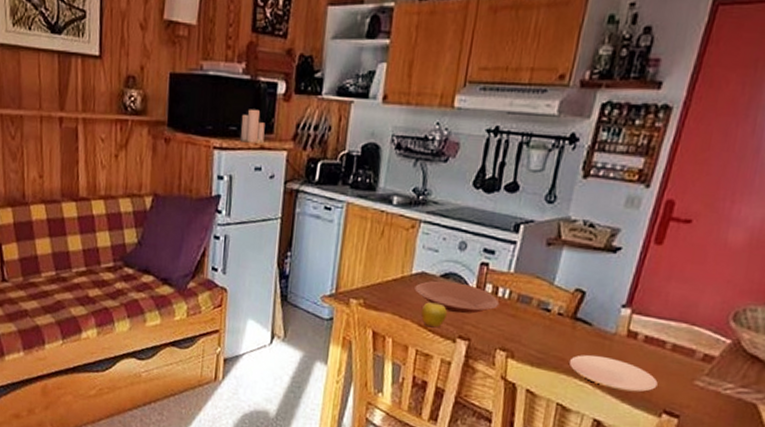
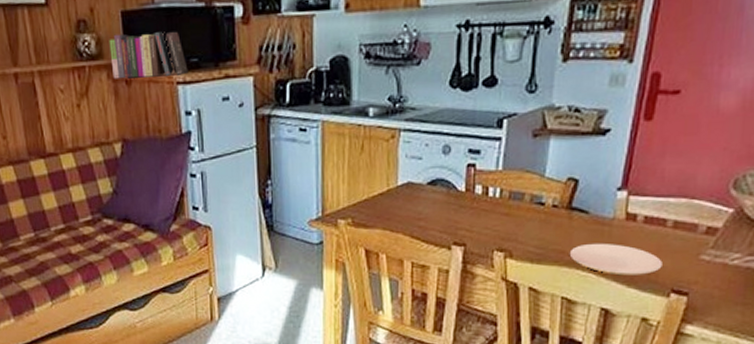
books: none [153,94,226,141] -> present [109,31,188,79]
candle: present [240,109,265,144] -> none [201,36,228,73]
bowl: present [414,280,500,314] -> none [402,188,491,219]
fruit: present [421,302,447,328] -> none [411,212,438,238]

